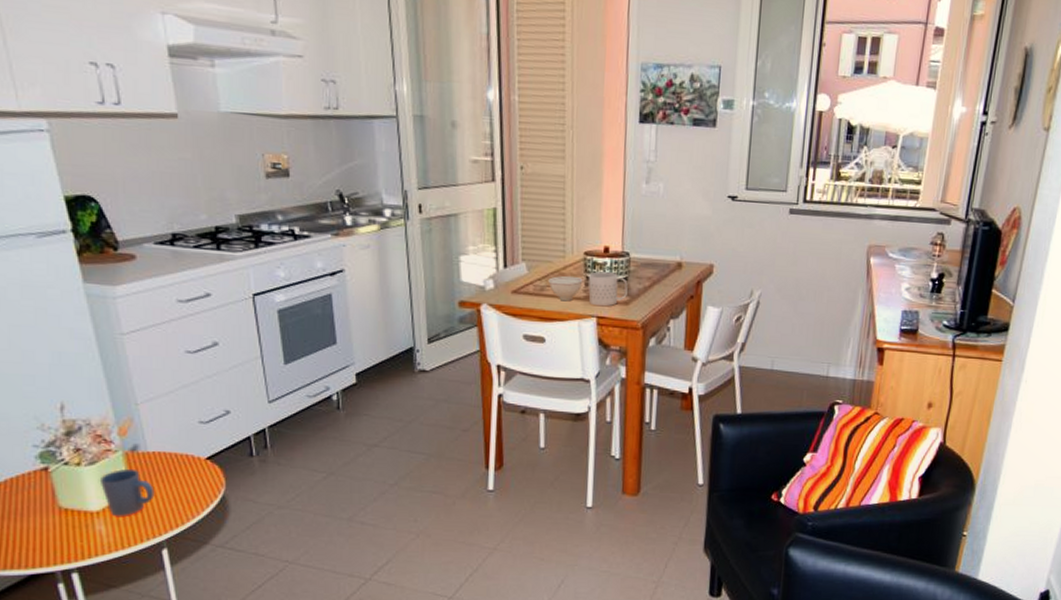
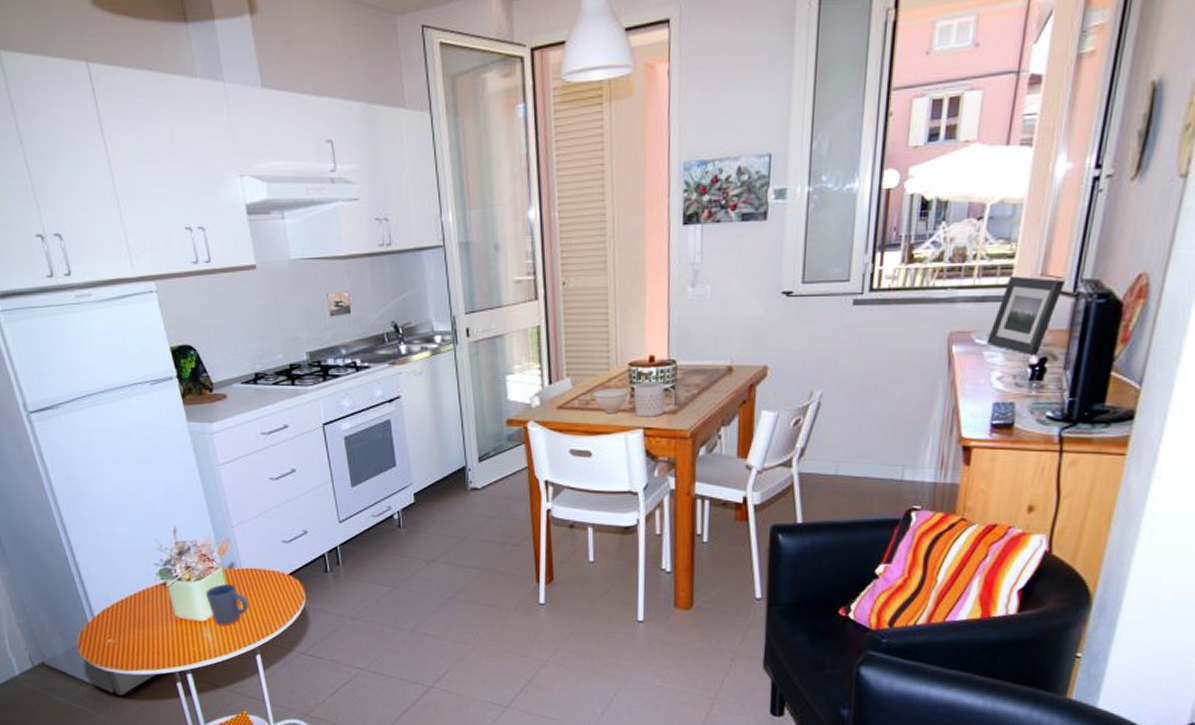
picture frame: none [898,200,959,272] -> present [986,276,1064,357]

